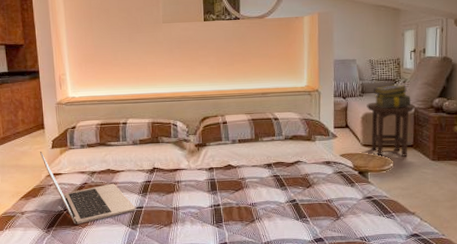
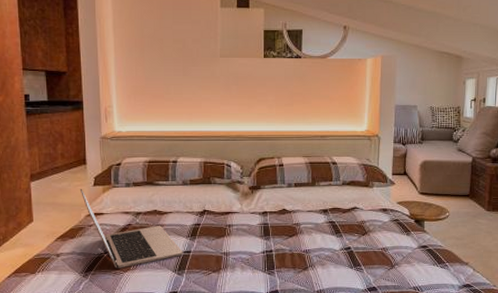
stool: present [367,103,415,157] -> none [426,151,473,206]
stack of books: present [373,84,411,109] -> none [432,133,470,157]

